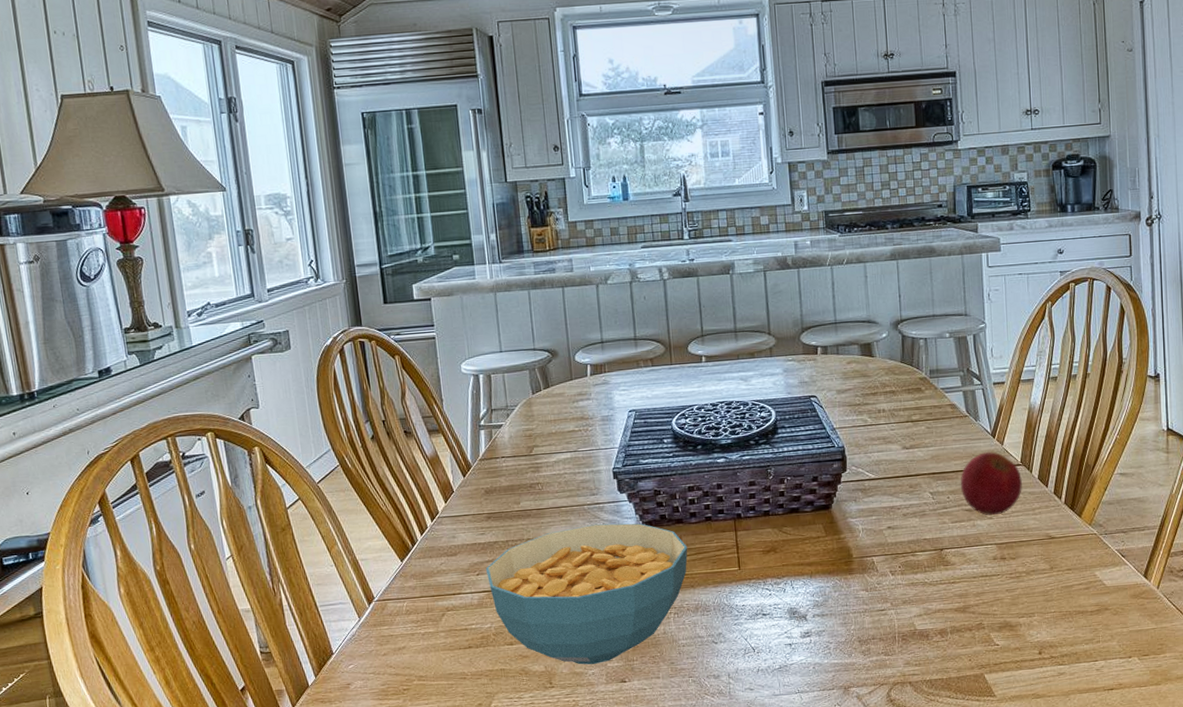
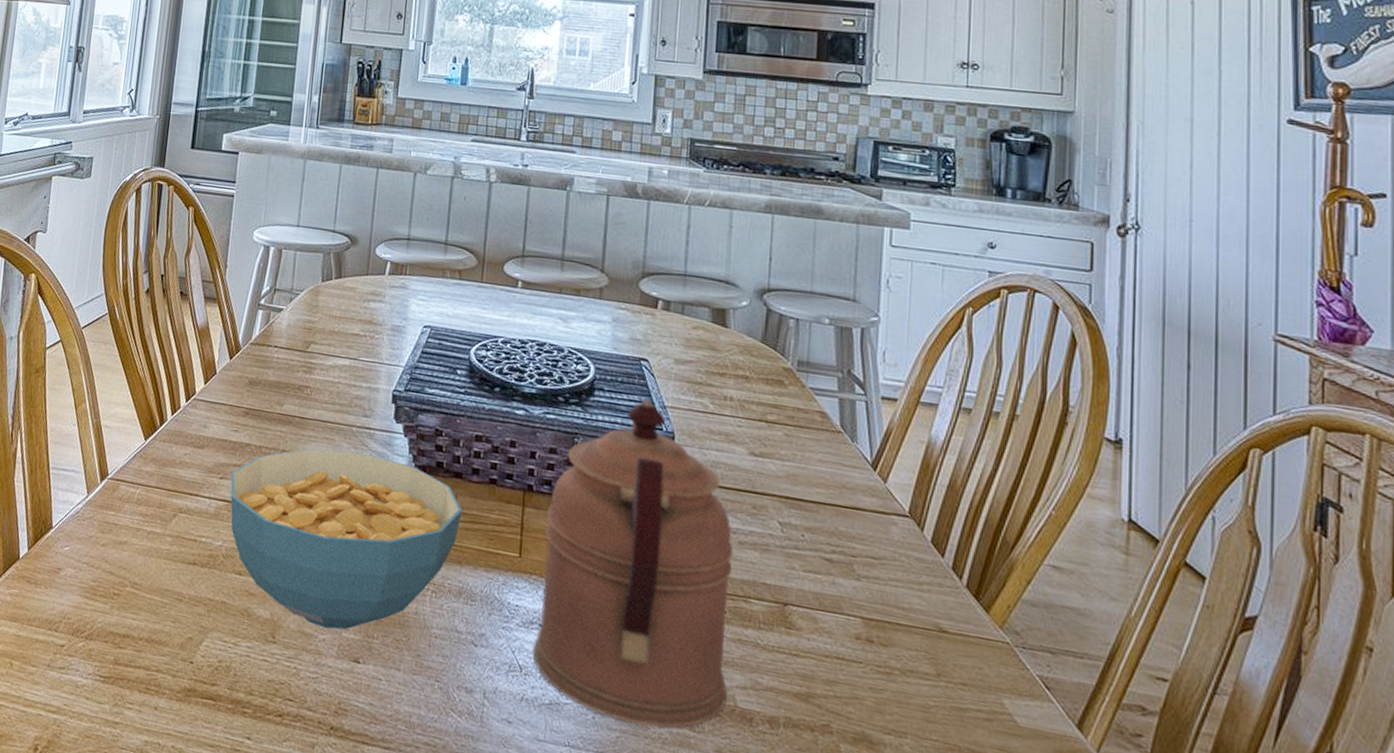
coffeepot: none [755,427,908,665] -> present [531,400,734,728]
apple: present [960,451,1022,516] -> none [821,486,908,578]

